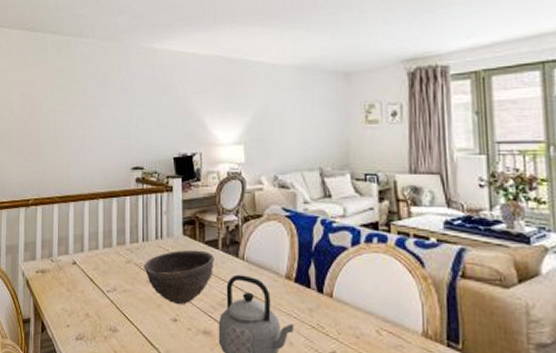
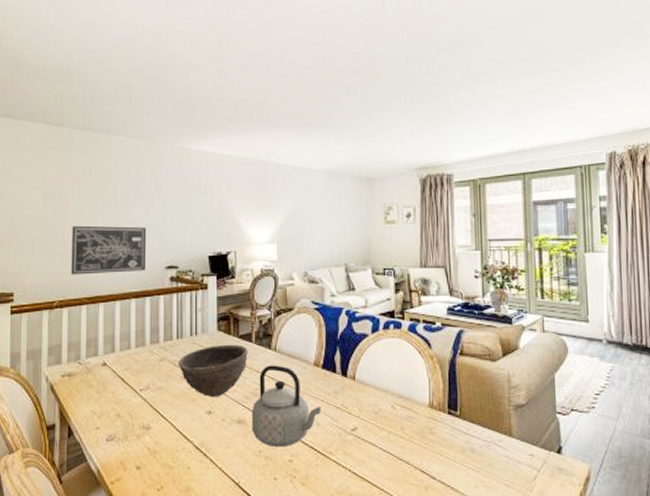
wall art: none [45,126,113,174] -> present [71,225,147,275]

